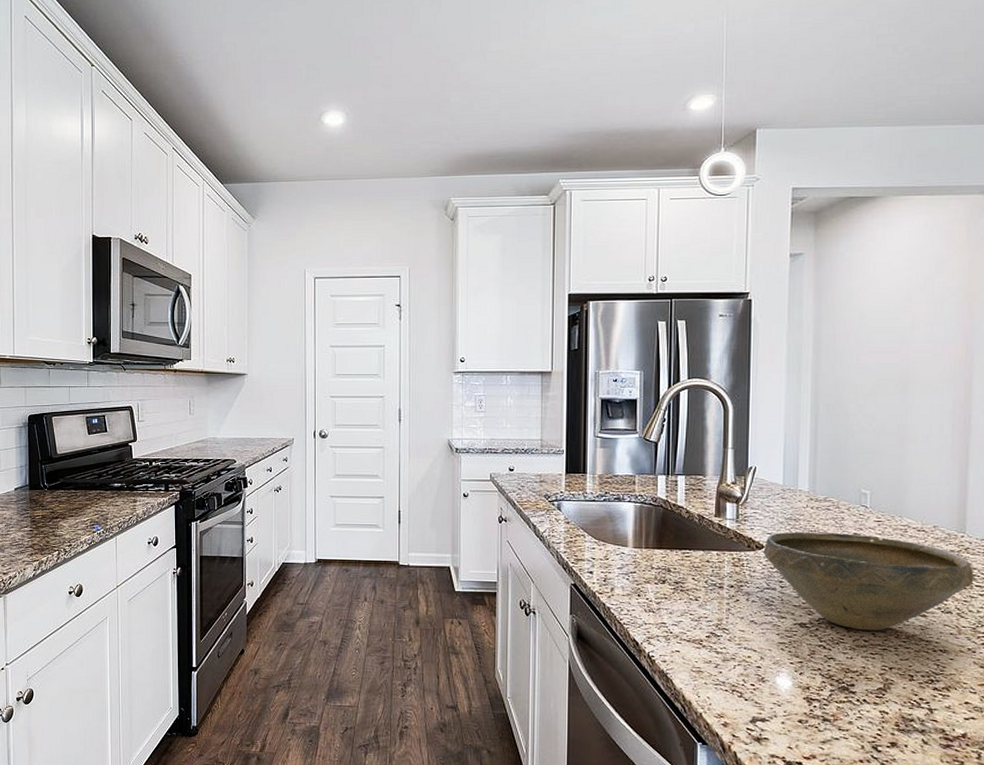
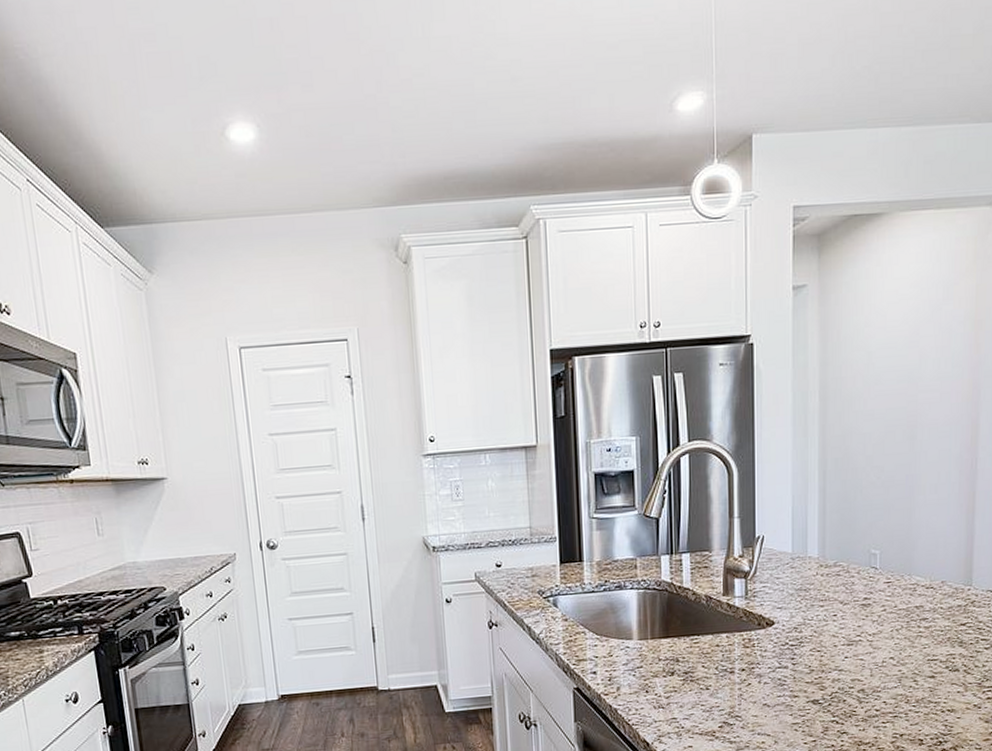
bowl: present [763,531,975,631] -> none [774,598,981,700]

